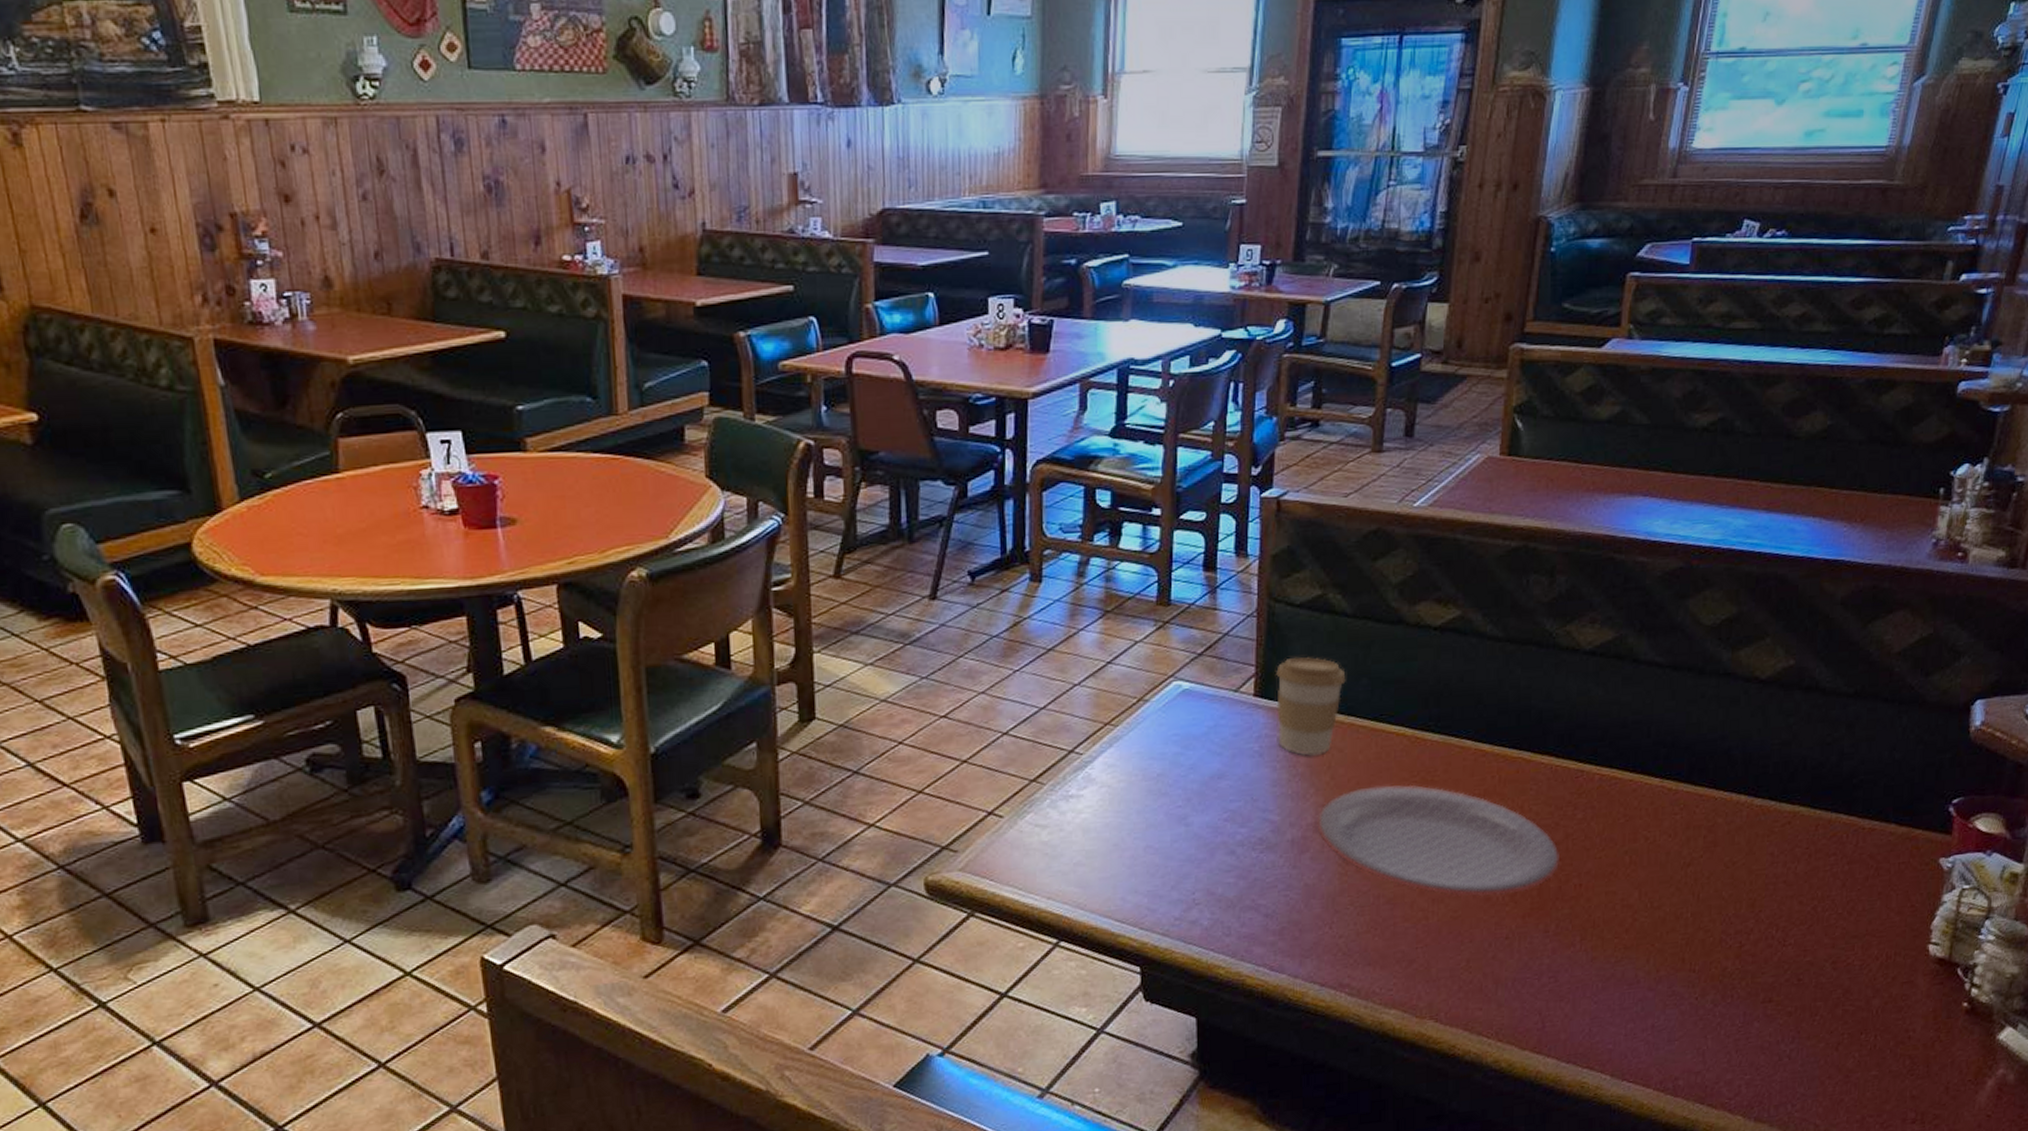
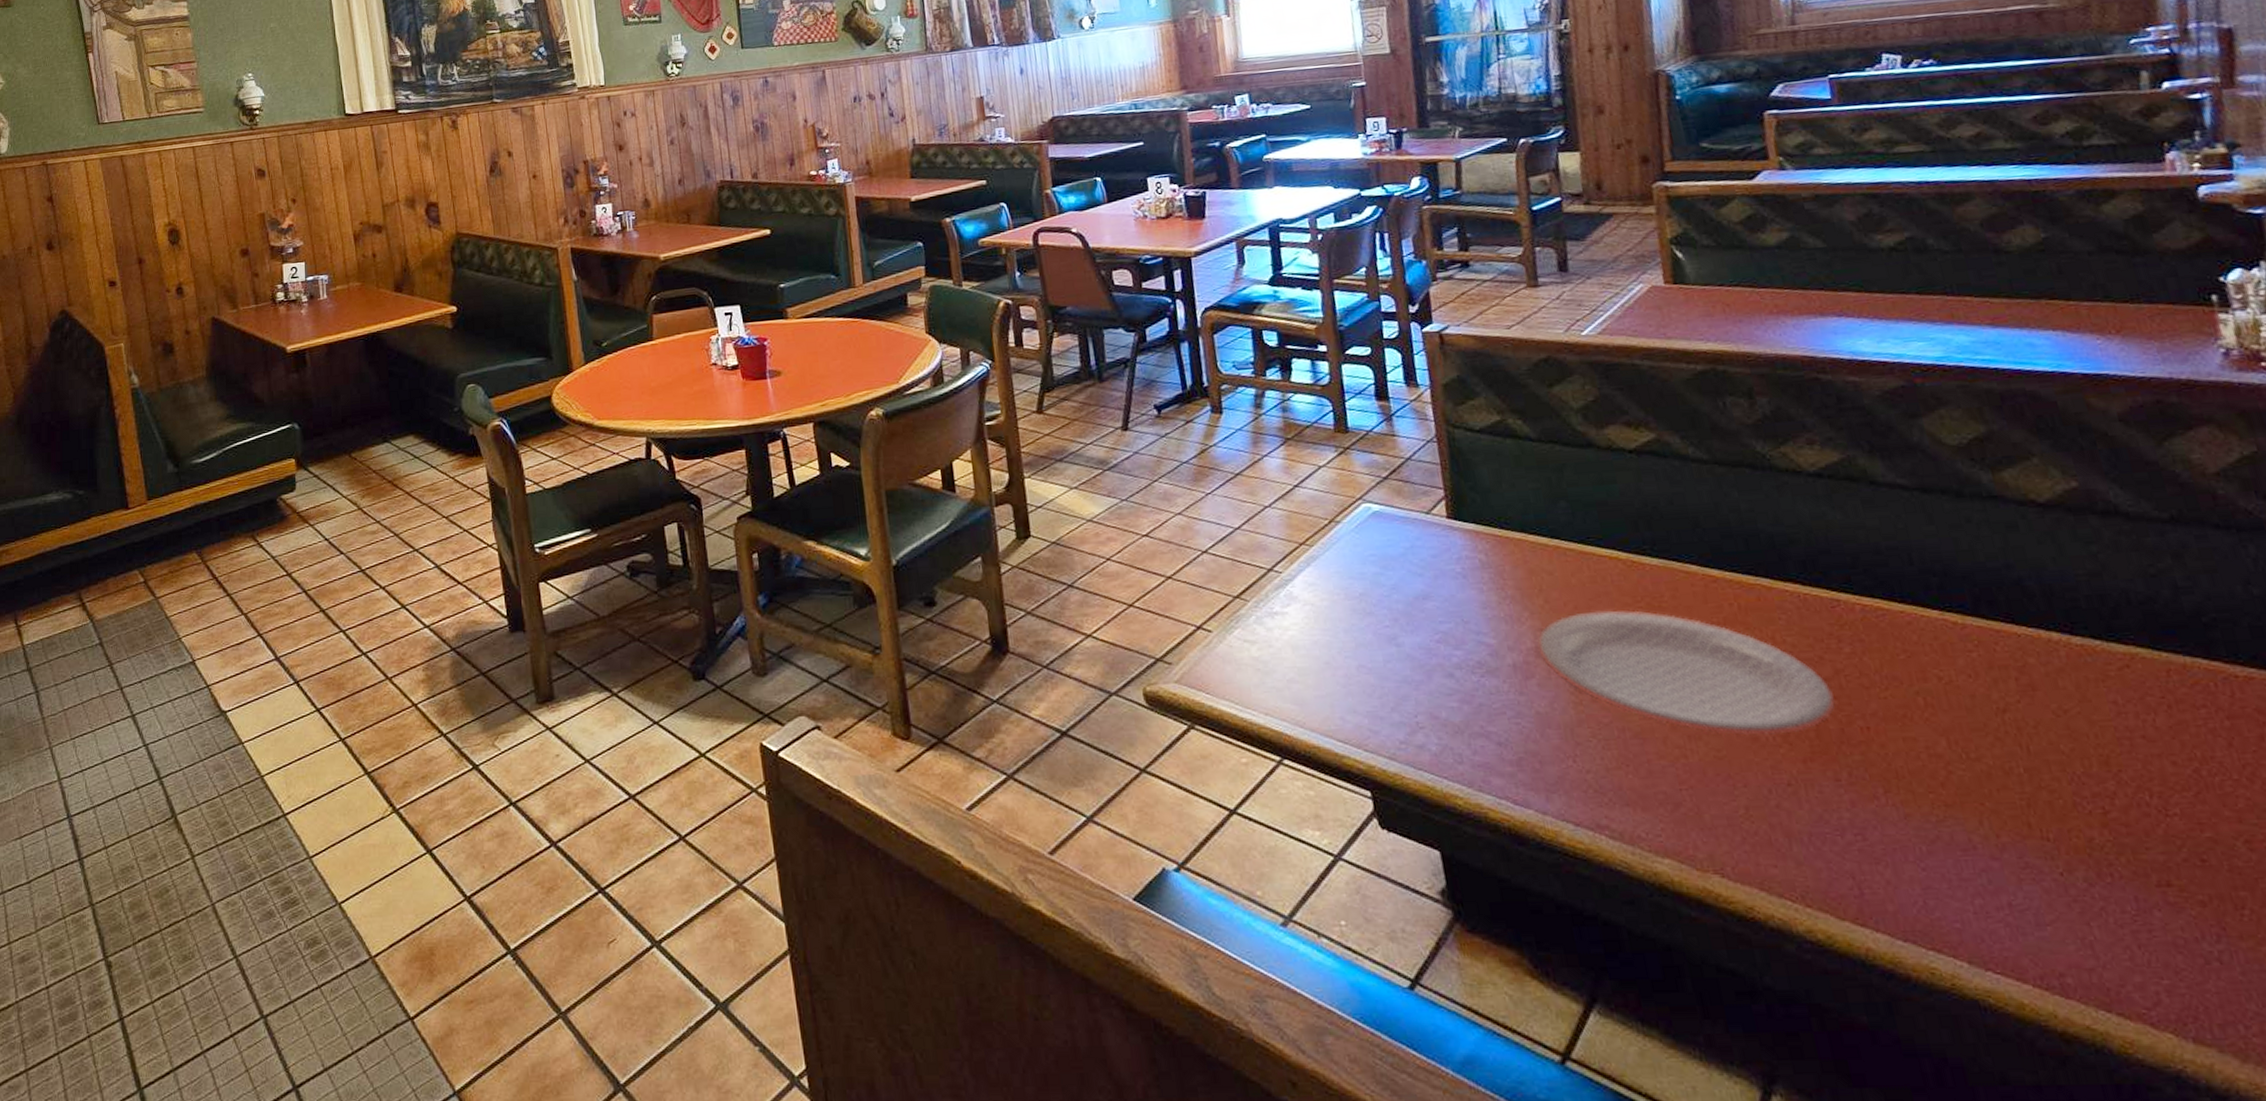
coffee cup: present [1276,657,1346,756] -> none [1466,480,1543,578]

